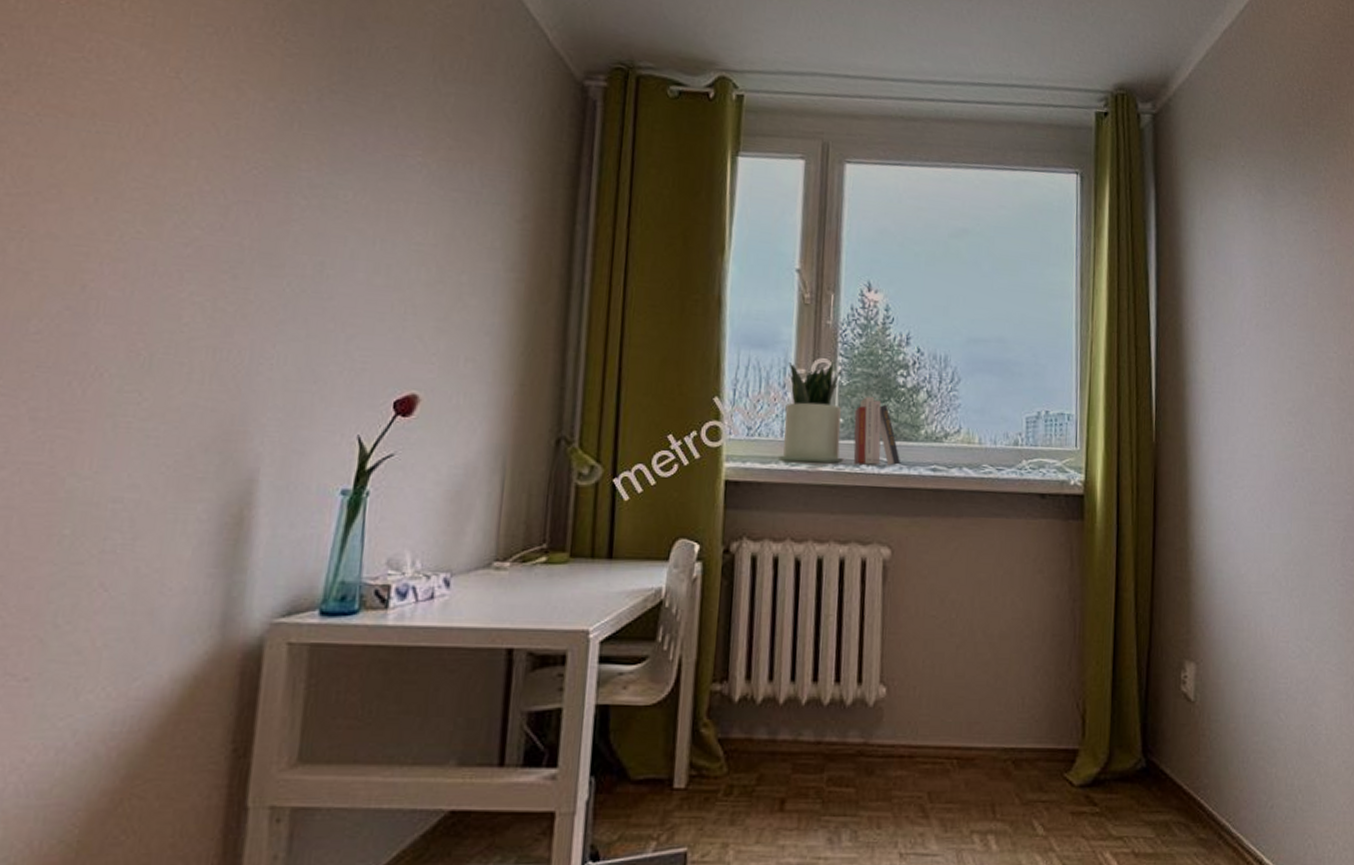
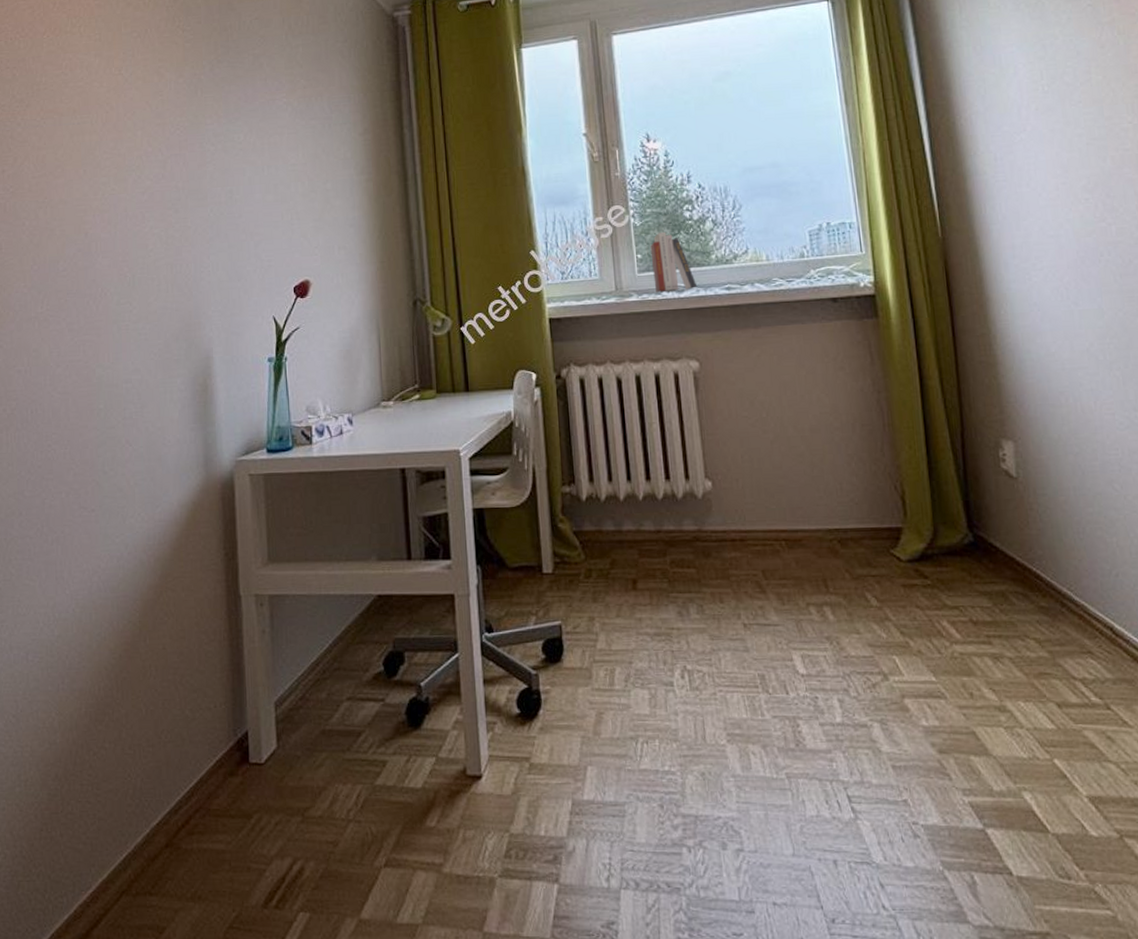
planter: present [777,362,845,466] -> none [588,207,647,299]

